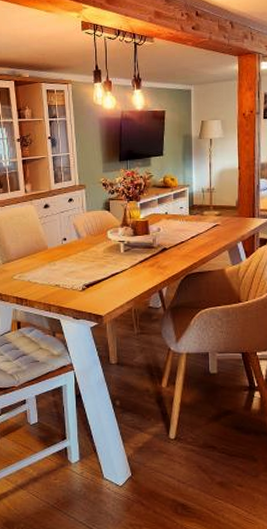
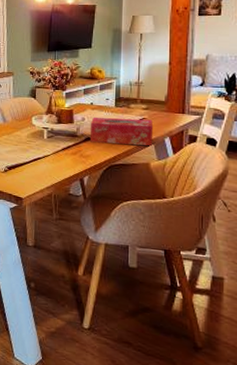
tissue box: none [166,225,227,253] -> present [90,117,154,147]

